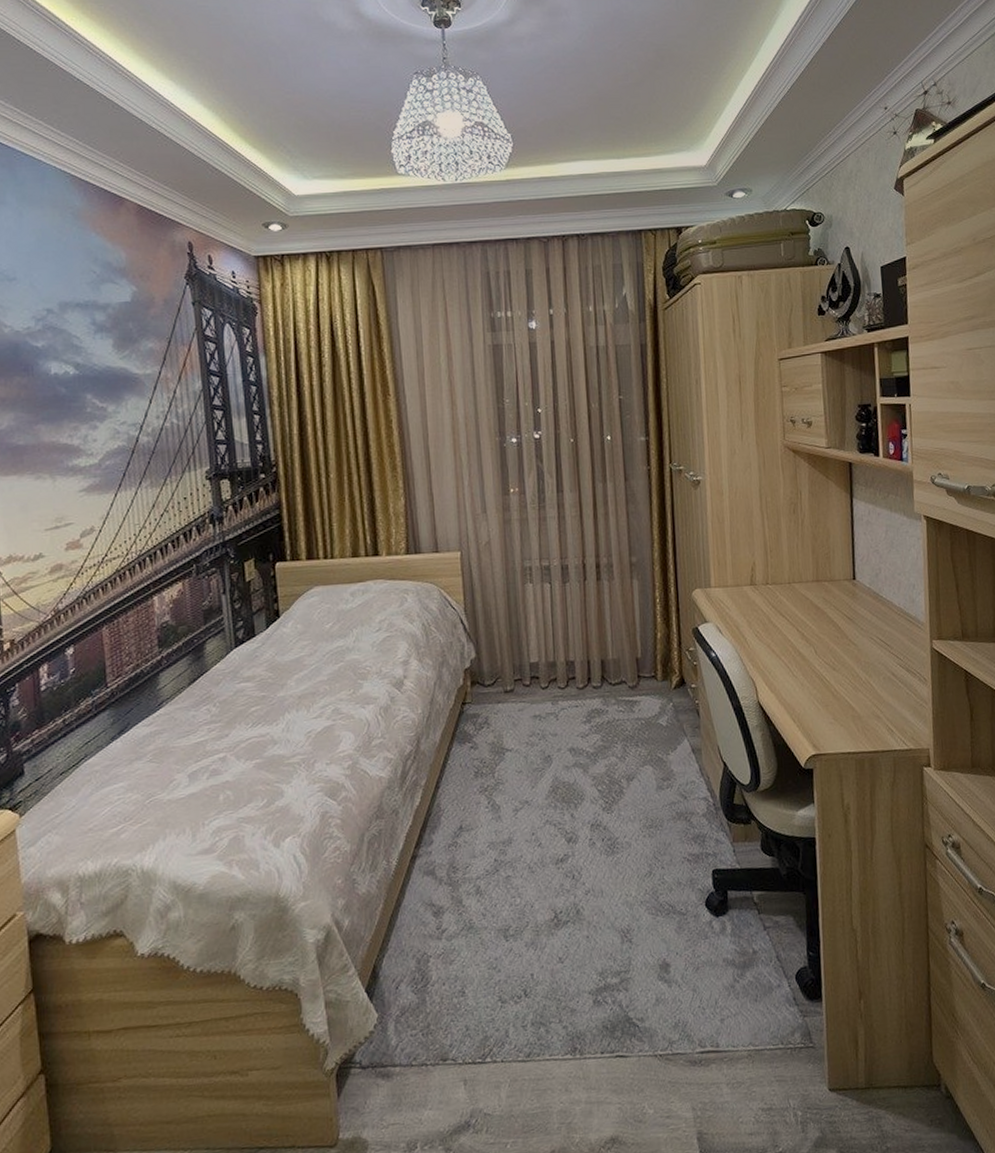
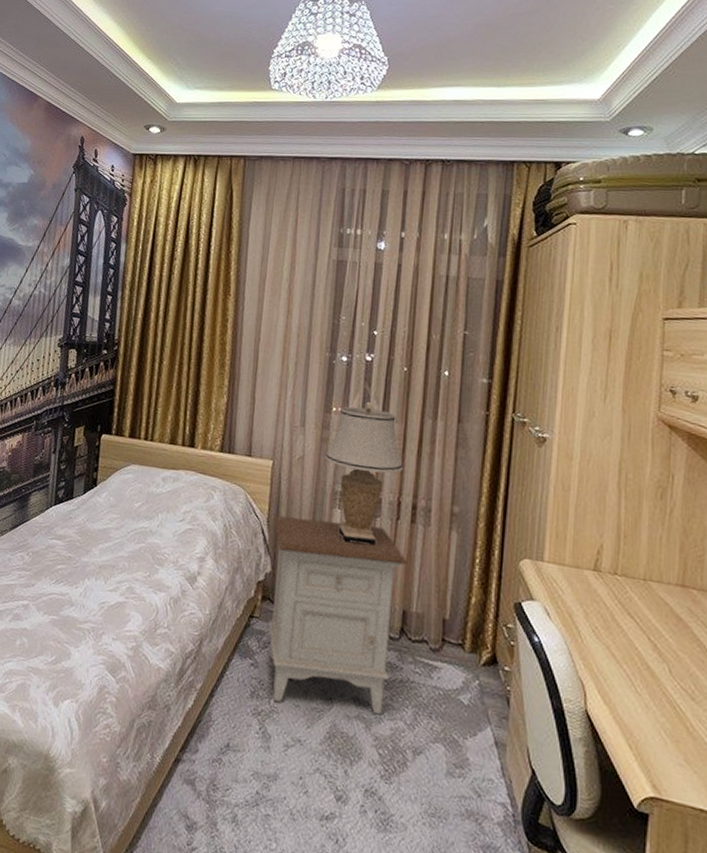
nightstand: none [470,590,599,775] -> present [269,515,408,715]
table lamp: none [510,478,584,613] -> present [325,402,404,547]

